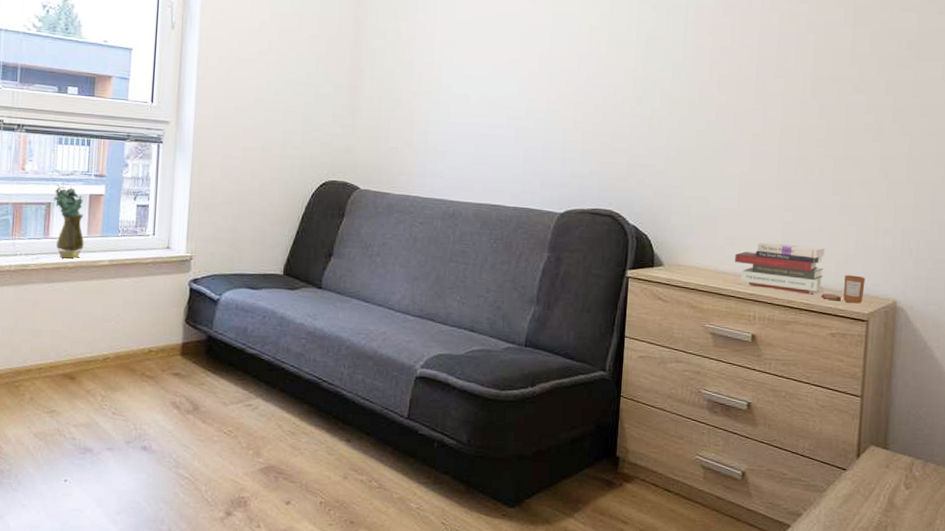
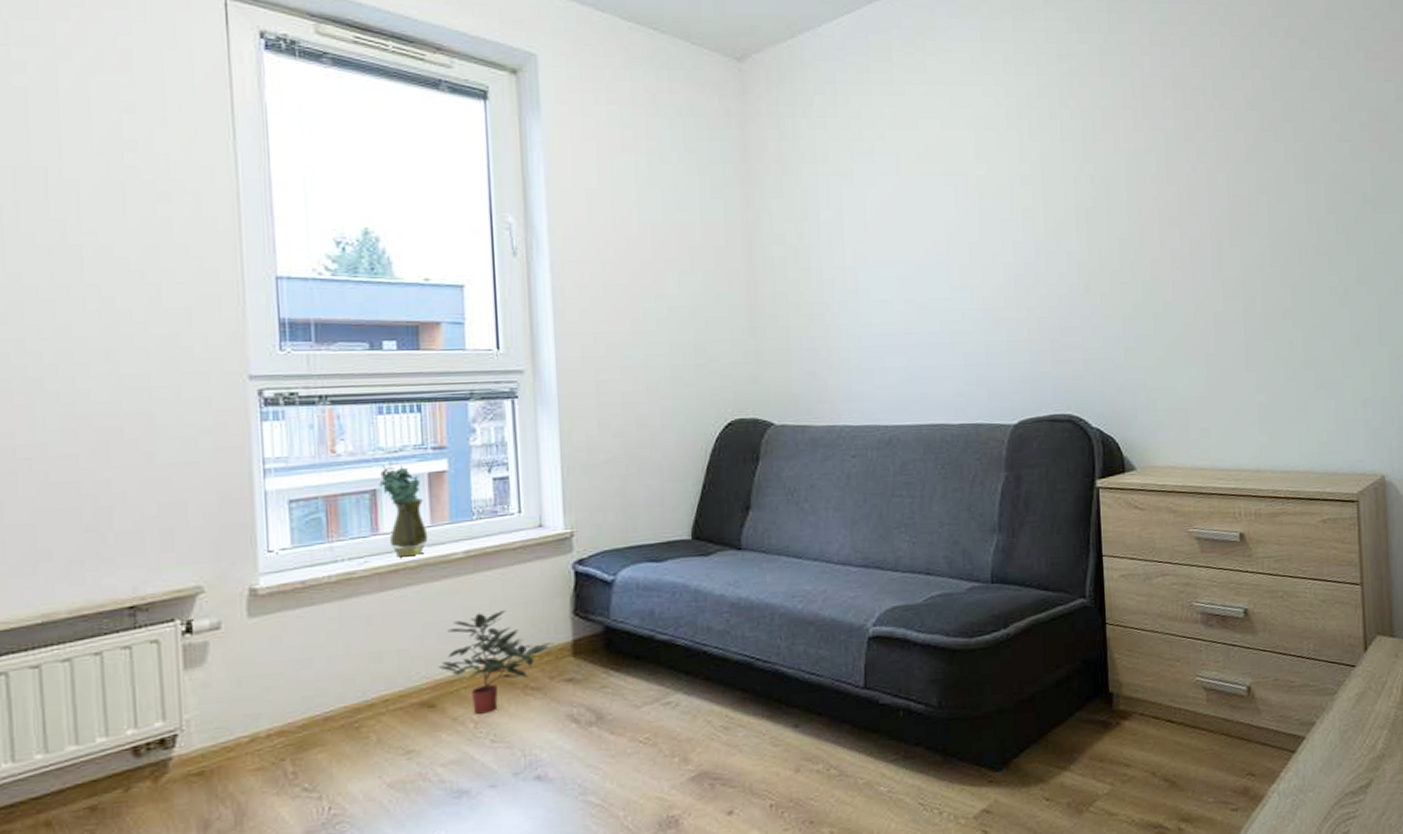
potted plant: none [80,310,168,391] -> present [438,610,554,714]
books: present [735,241,826,295] -> none [1211,427,1308,481]
candle: present [821,275,865,304] -> none [1307,453,1351,484]

